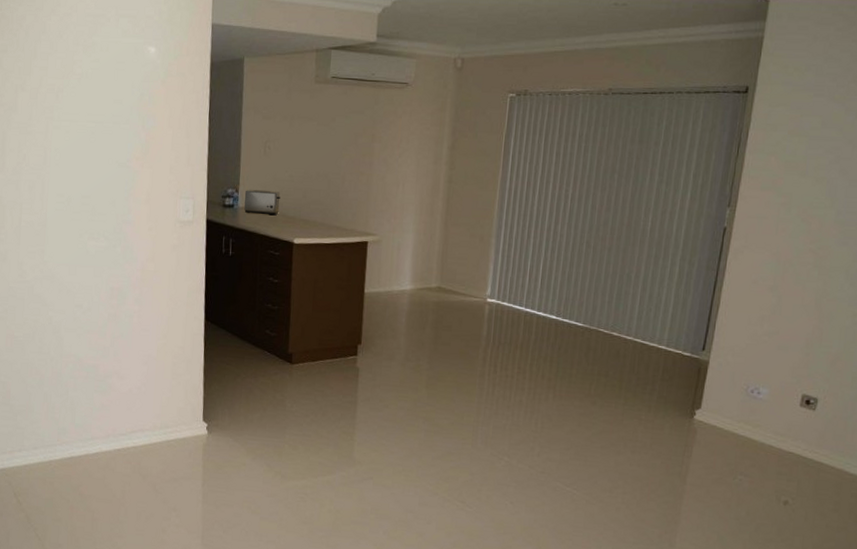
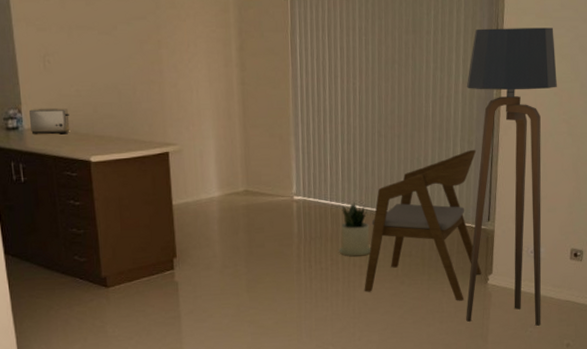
planter: none [528,312,565,369] -> present [339,202,371,257]
armchair: none [550,271,698,433] -> present [364,149,482,301]
floor lamp: none [663,143,809,475] -> present [466,27,557,326]

